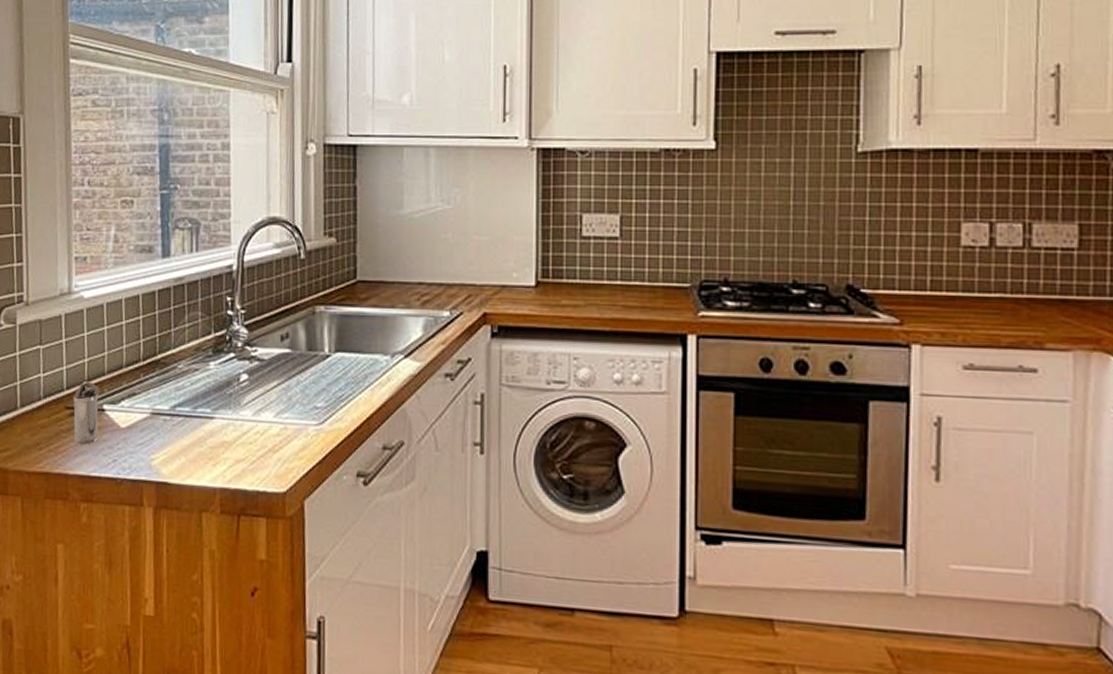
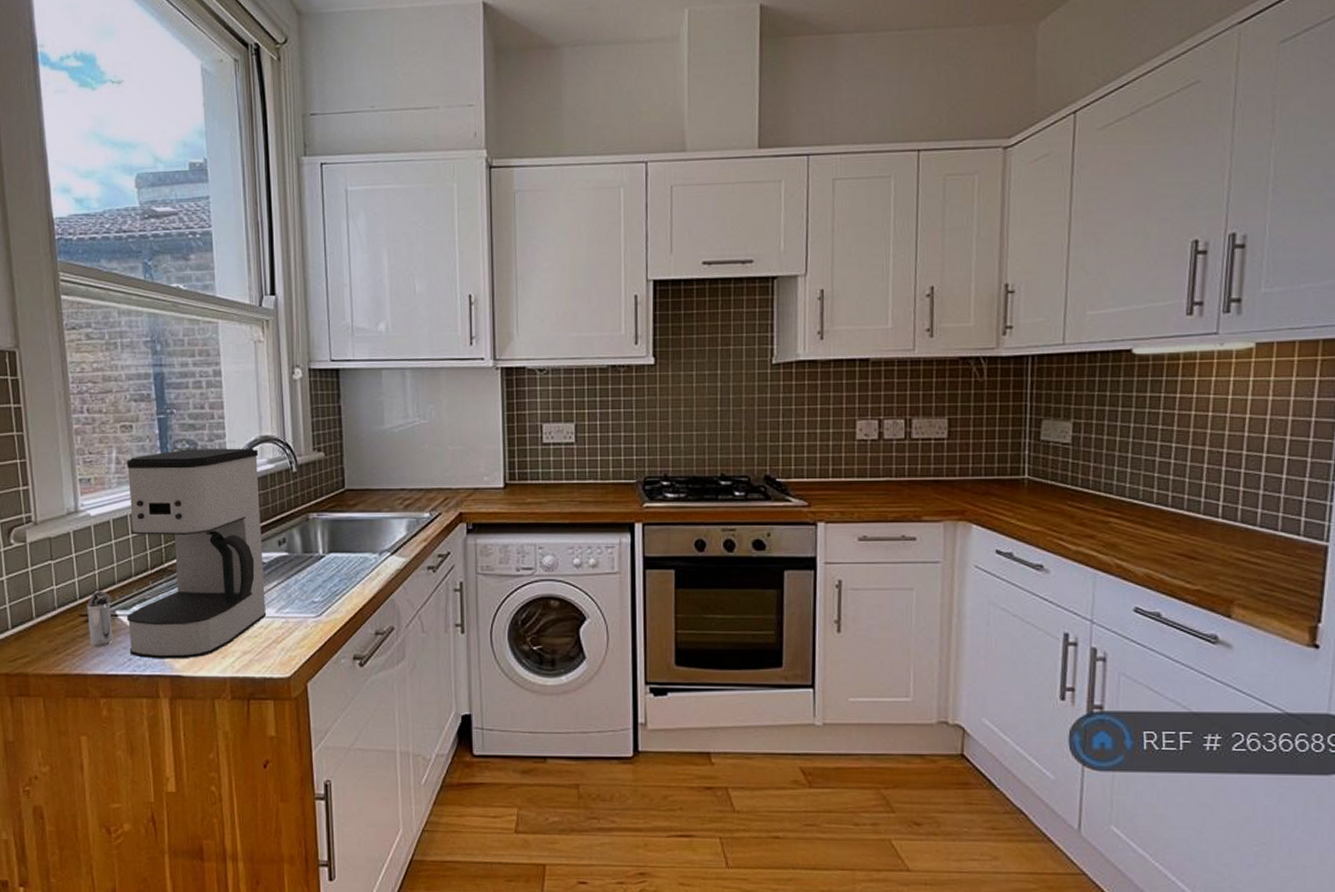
coffee maker: none [114,229,265,464] -> present [126,448,267,659]

